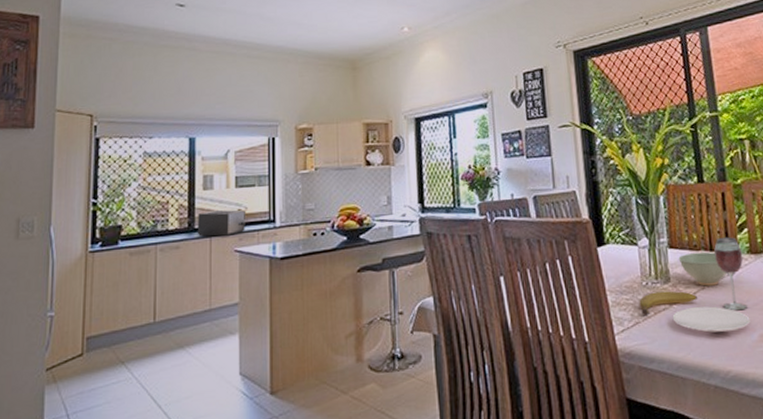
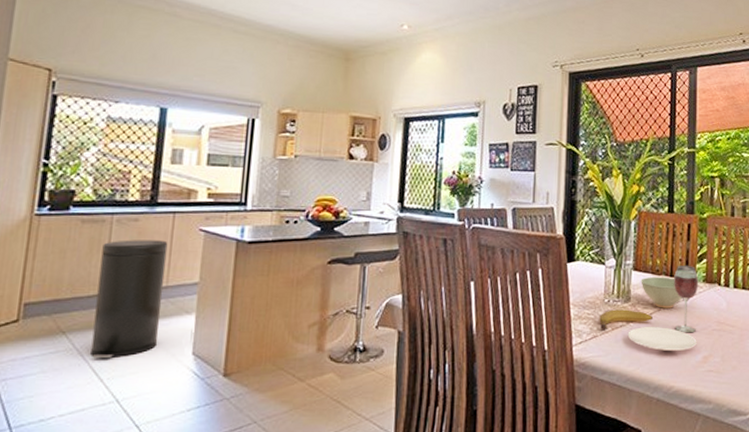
pedal bin: none [148,265,208,385] -> present [91,240,168,358]
toaster: present [197,209,245,237] -> none [159,186,215,215]

